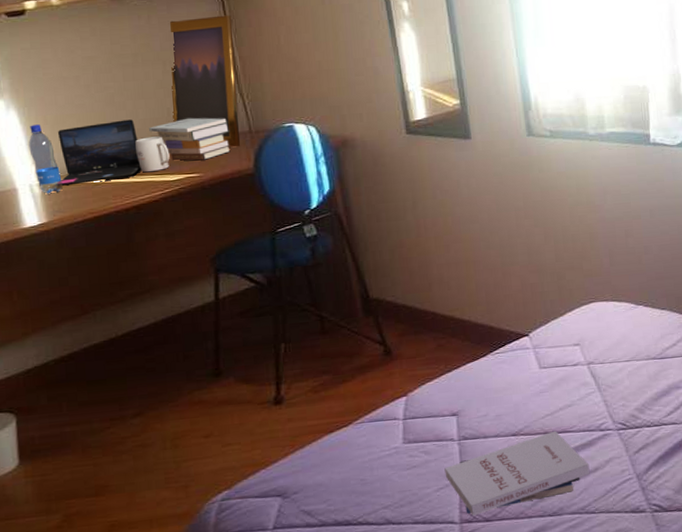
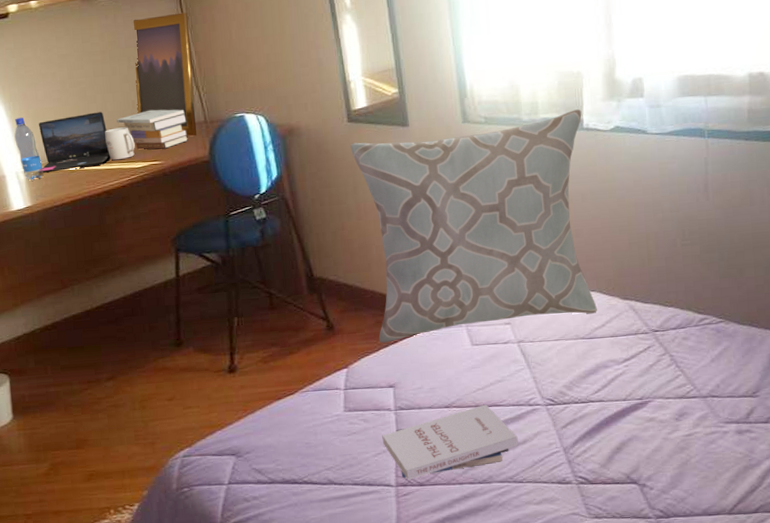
pillow: none [409,124,668,368] -> present [350,109,597,343]

